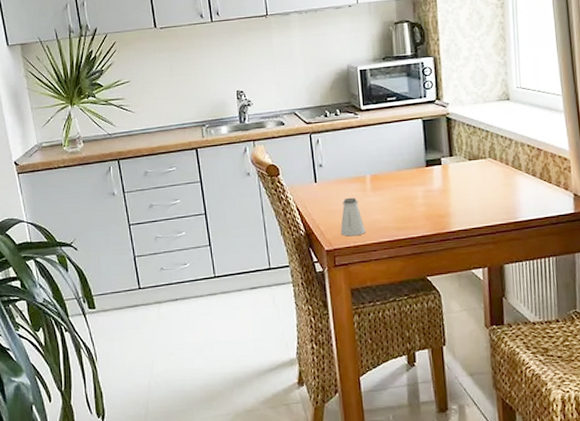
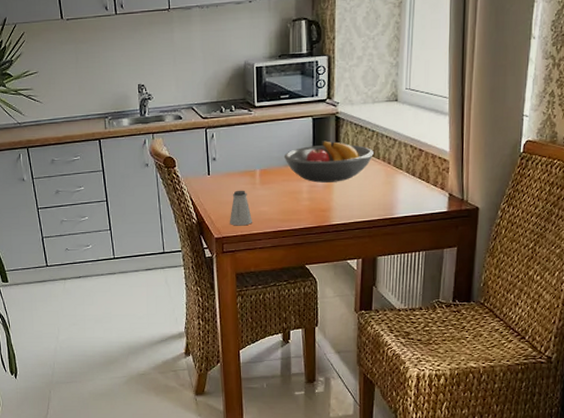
fruit bowl: none [394,143,491,187] -> present [283,141,375,183]

